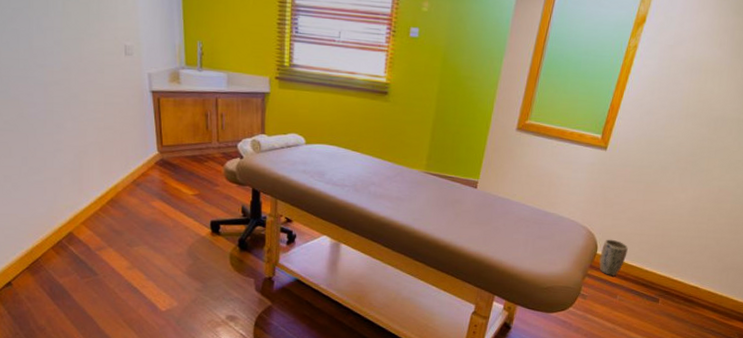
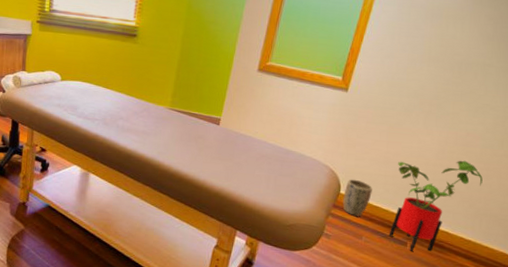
house plant: none [642,216,732,307] -> present [388,160,483,252]

